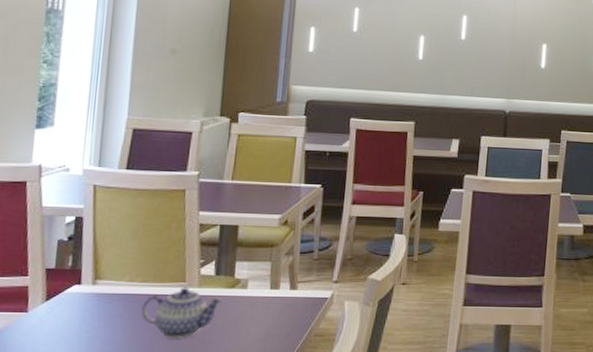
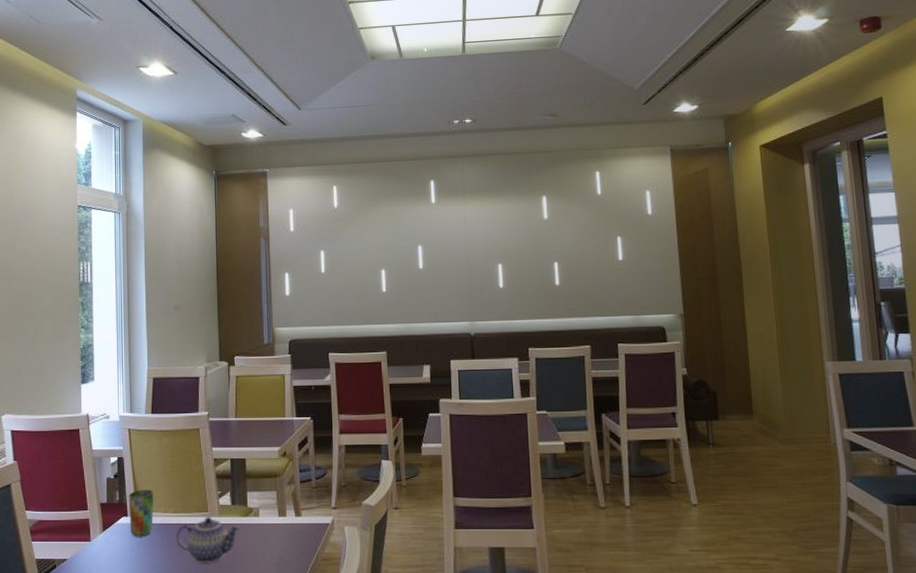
cup: none [82,255,119,308] -> present [128,490,154,537]

